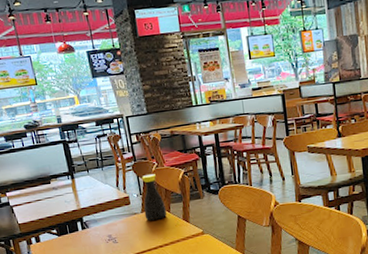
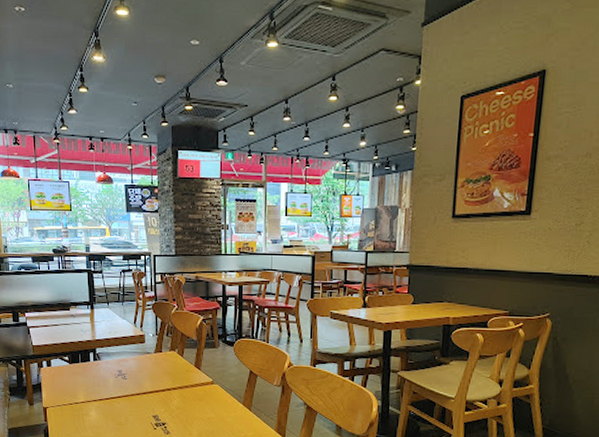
bottle: present [141,174,167,221] -> none [157,316,180,363]

